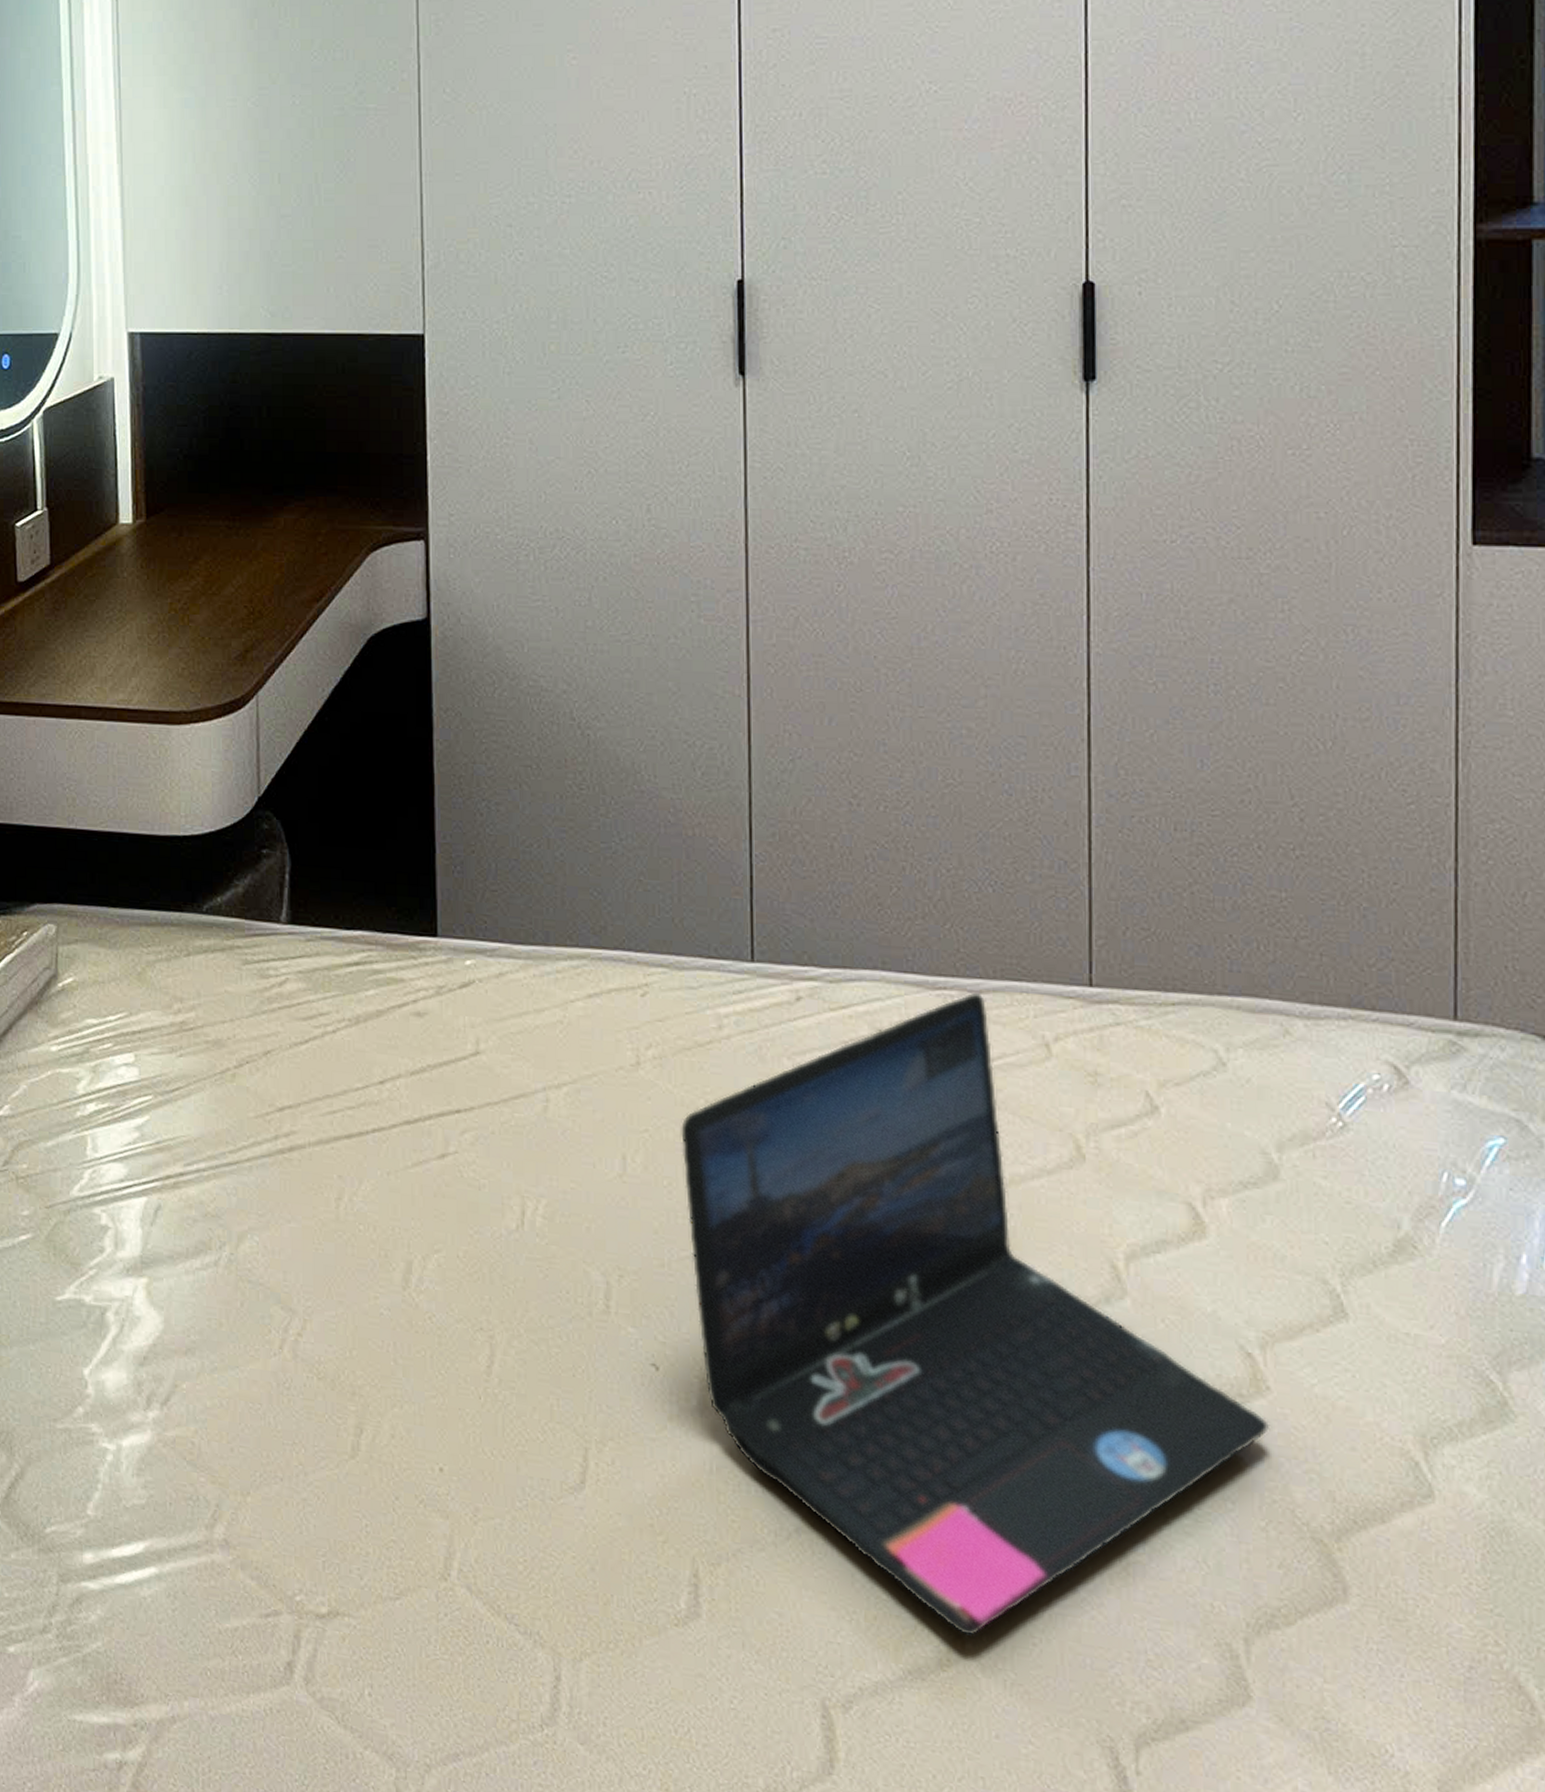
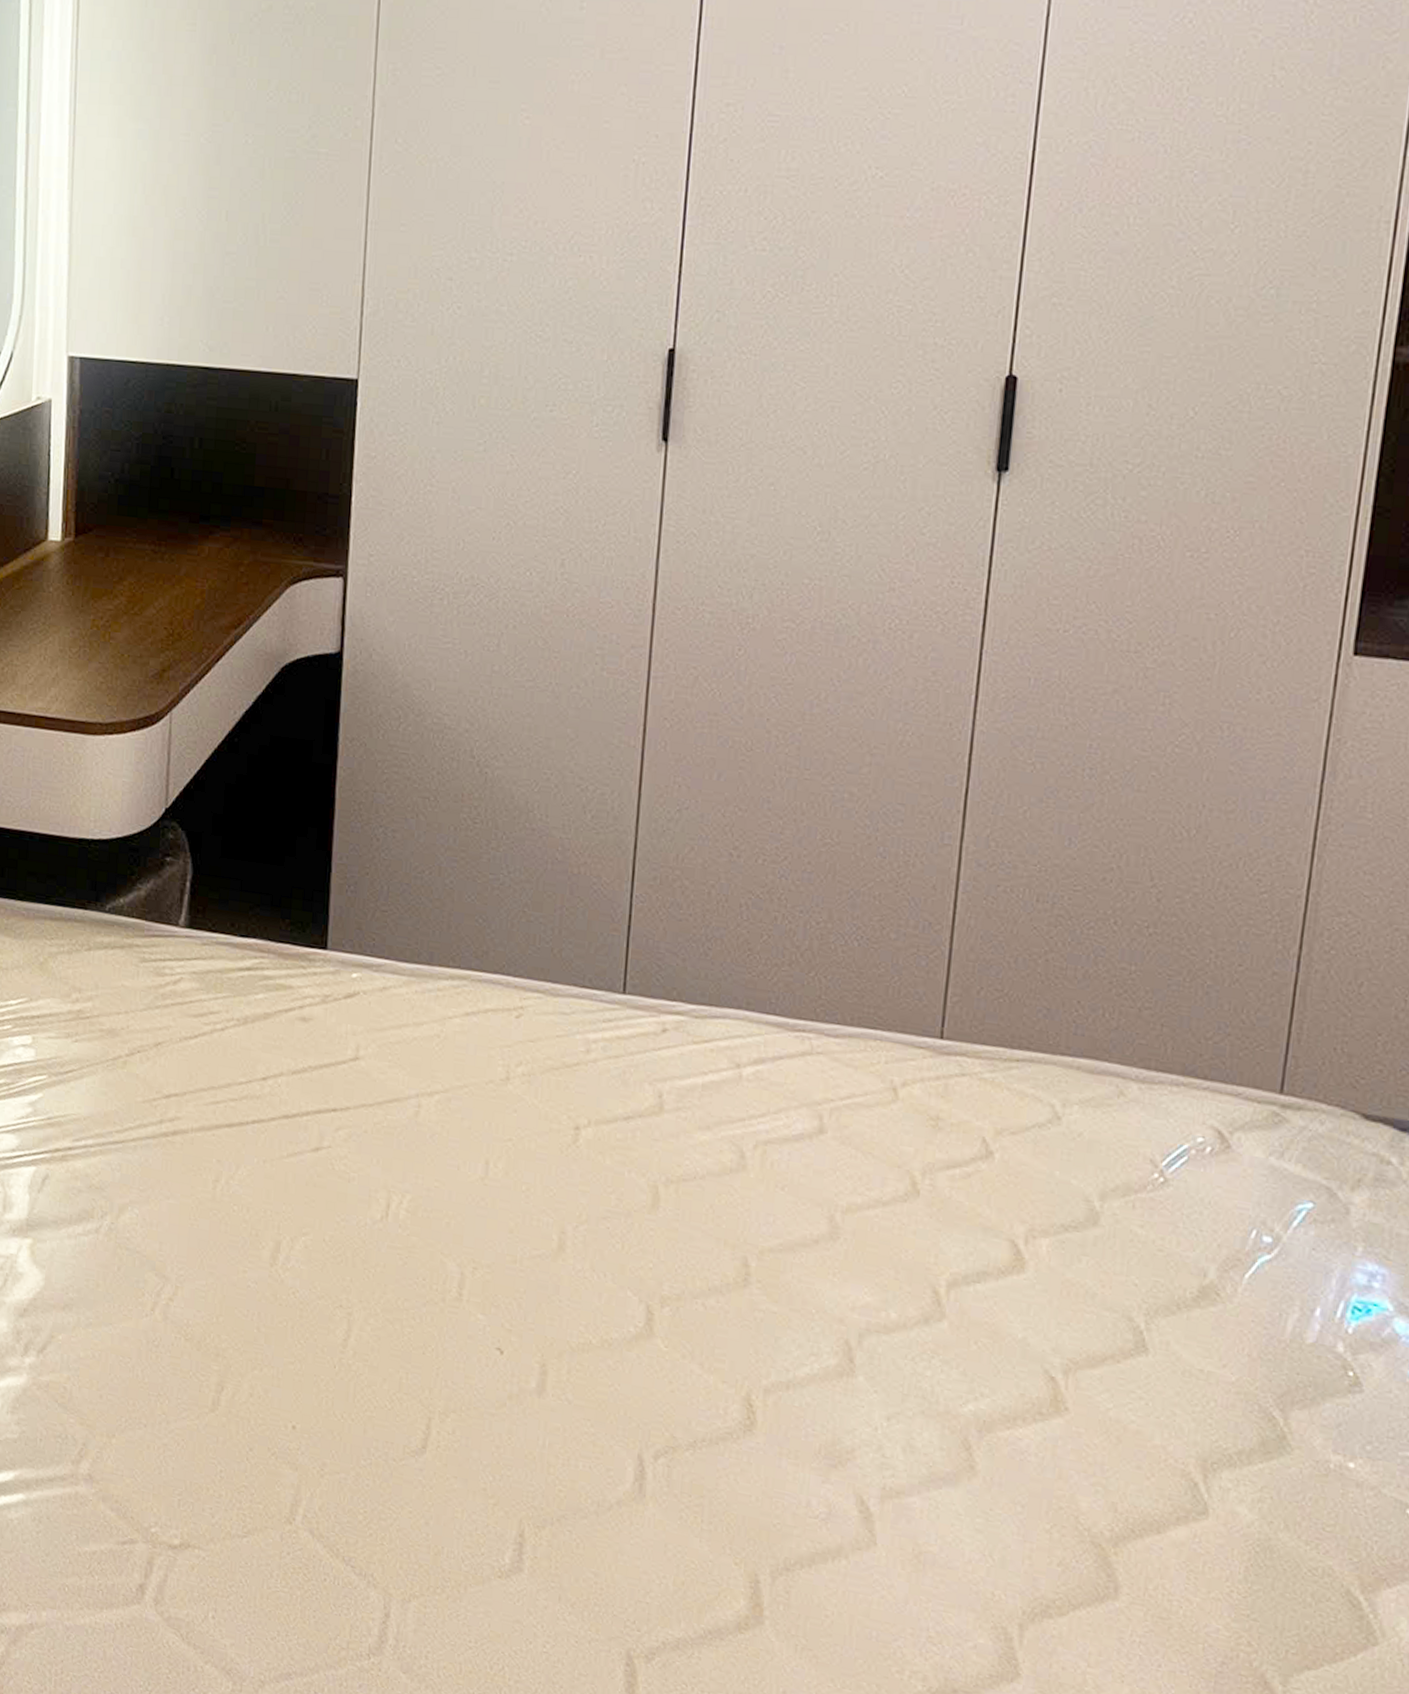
laptop: present [681,992,1271,1636] -> none [542,1036,1065,1605]

